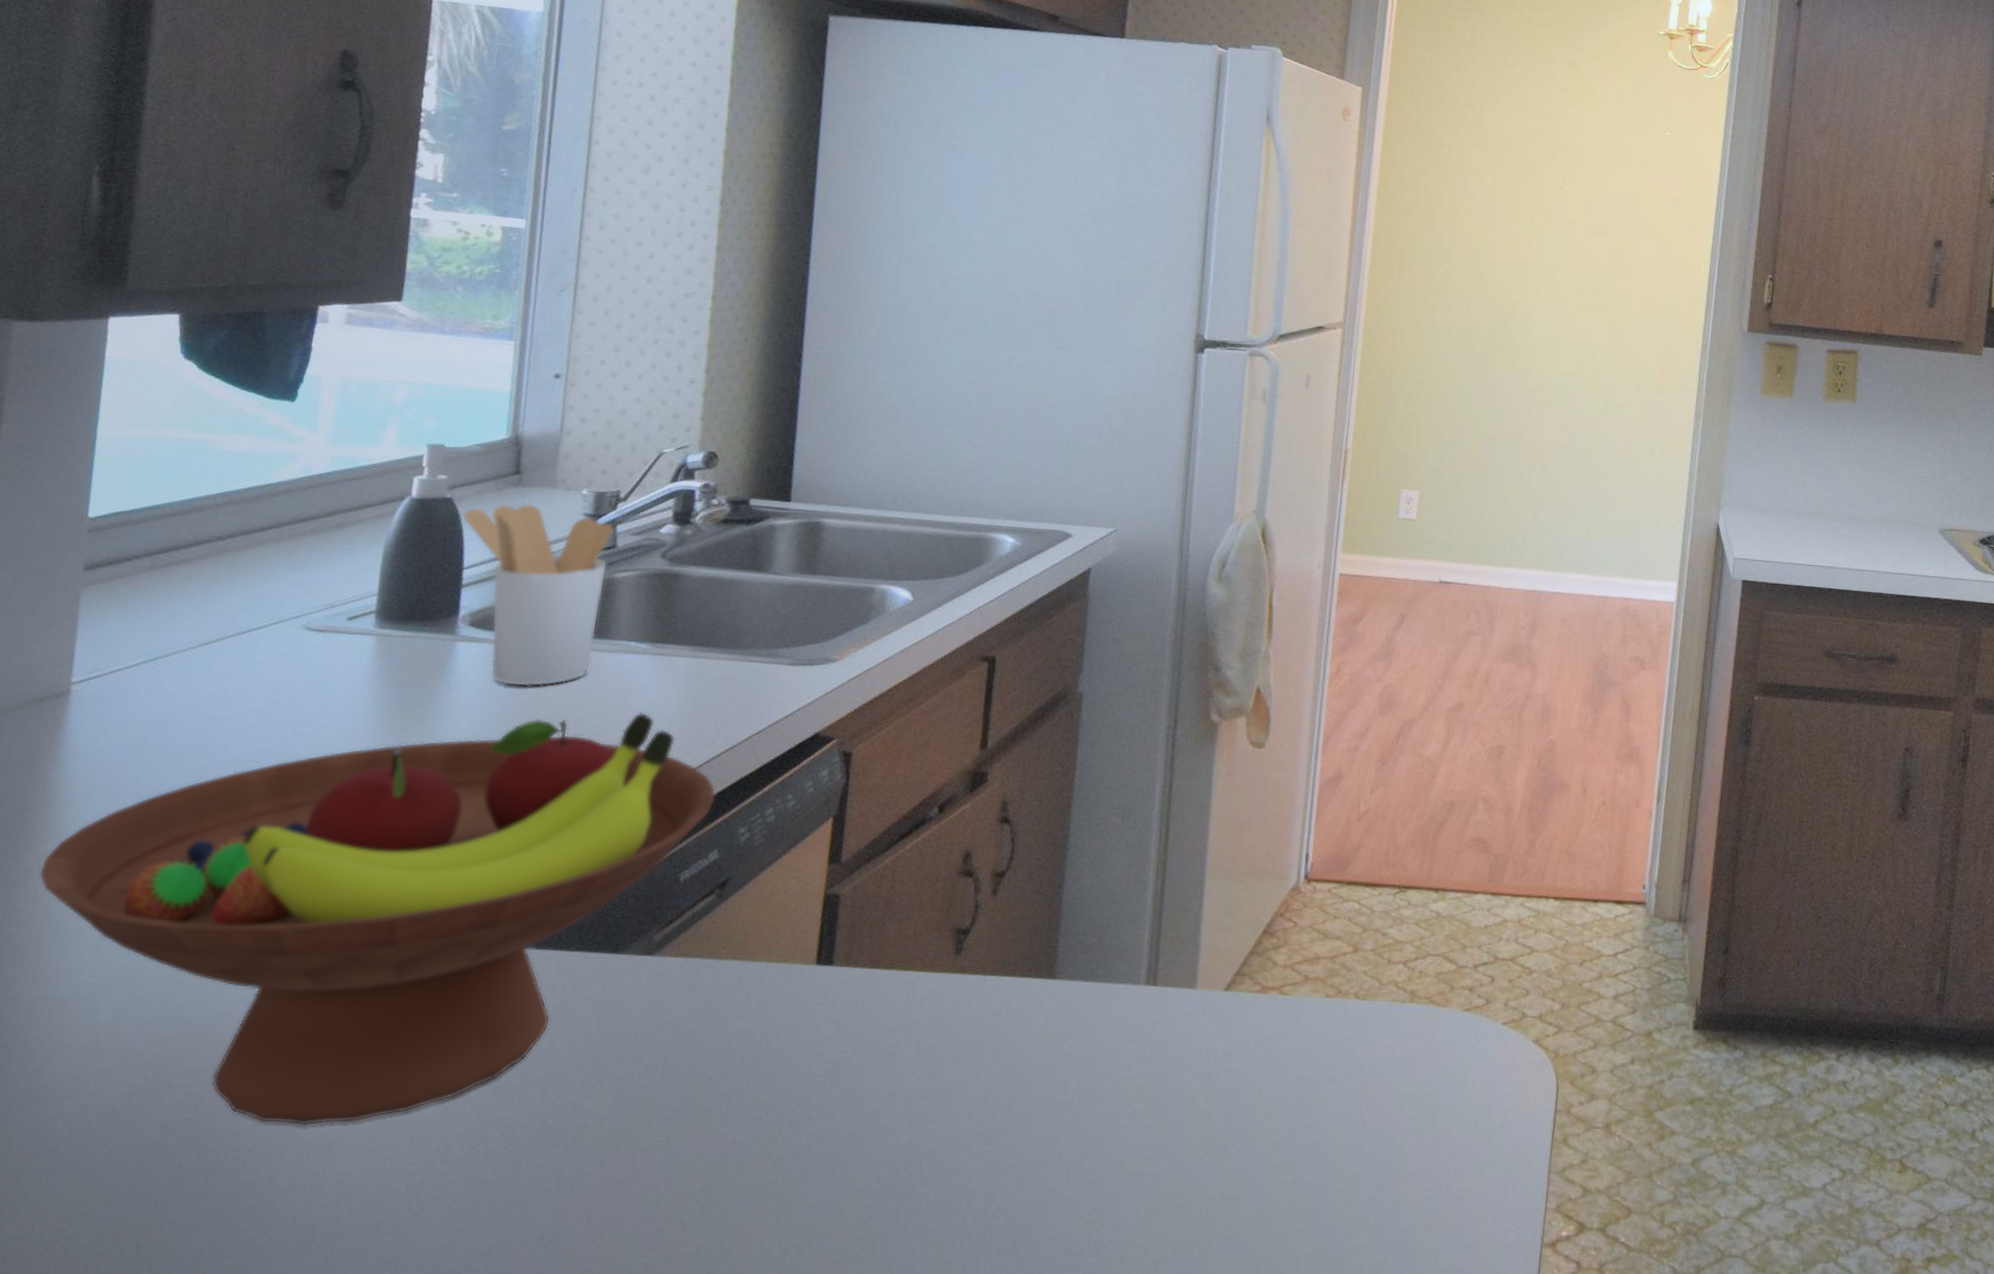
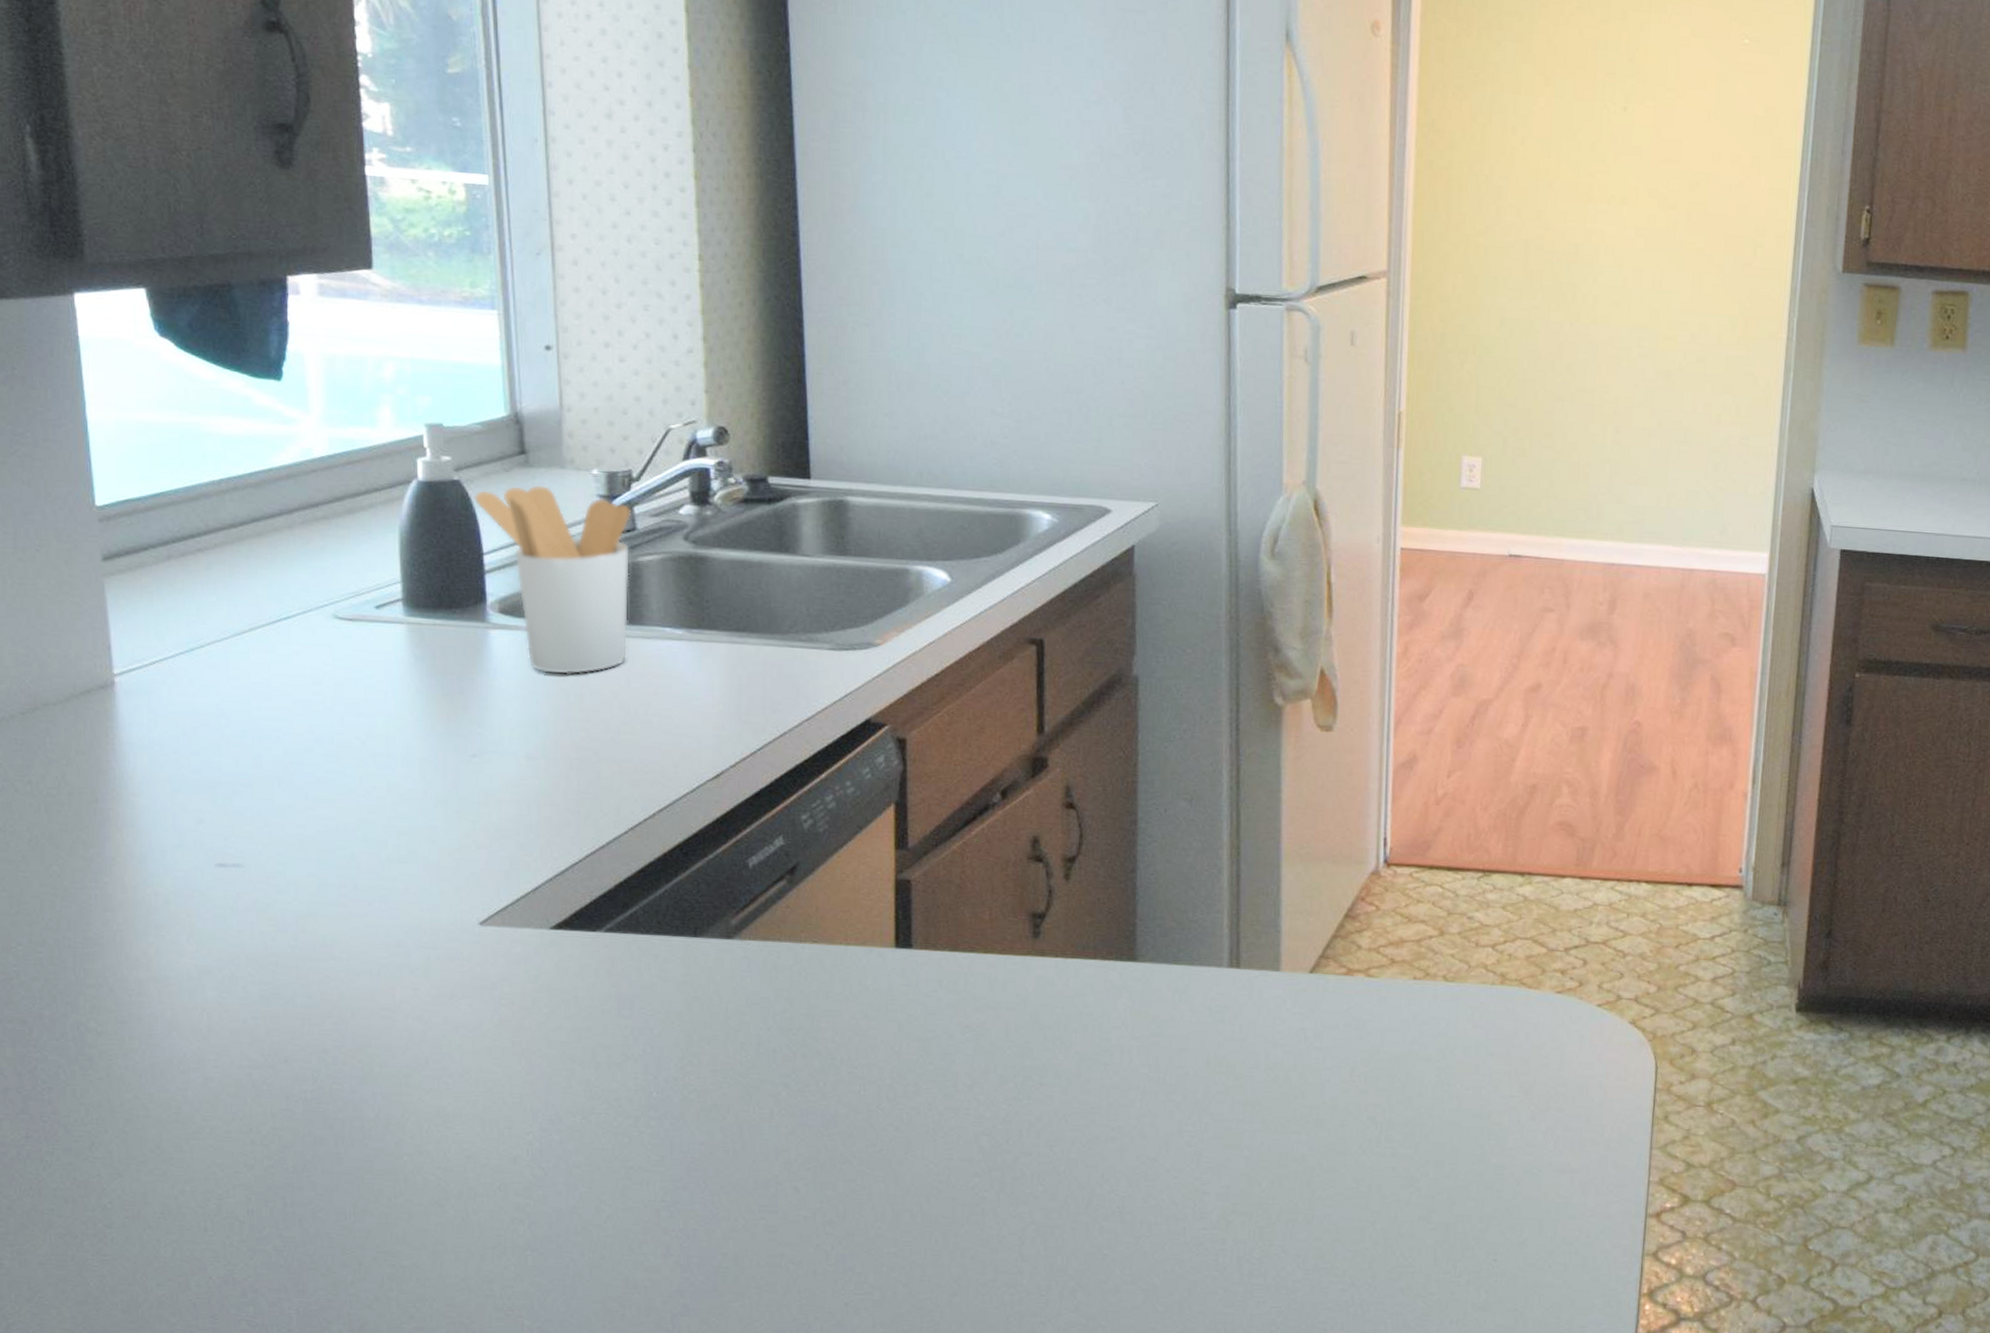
fruit bowl: present [39,712,717,1127] -> none [121,699,774,1098]

